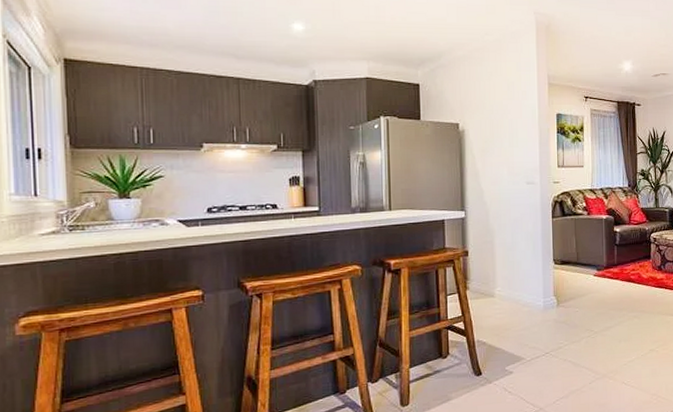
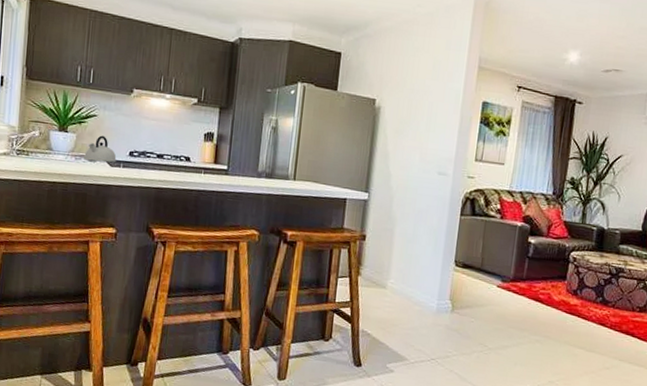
kettle: none [152,196,193,225] -> present [83,135,117,163]

